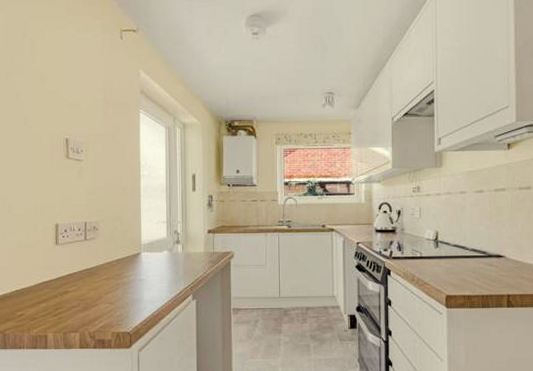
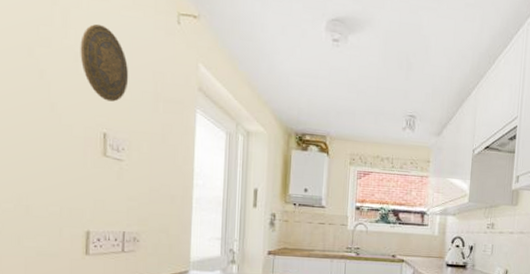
decorative plate: none [45,48,84,111] -> present [80,24,129,102]

